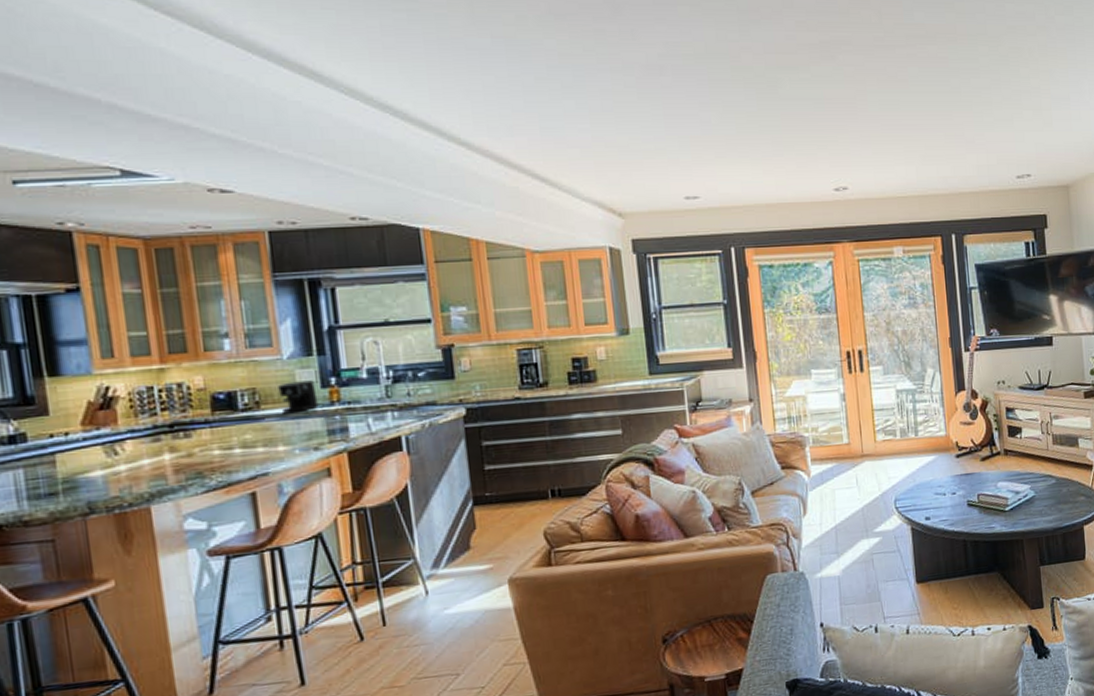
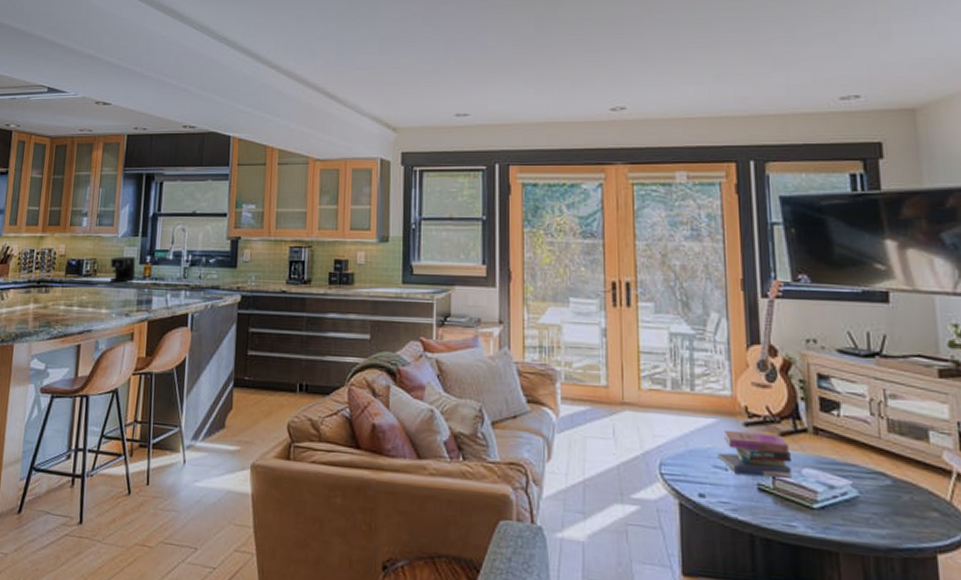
books: none [937,460,991,496] -> present [716,429,793,478]

